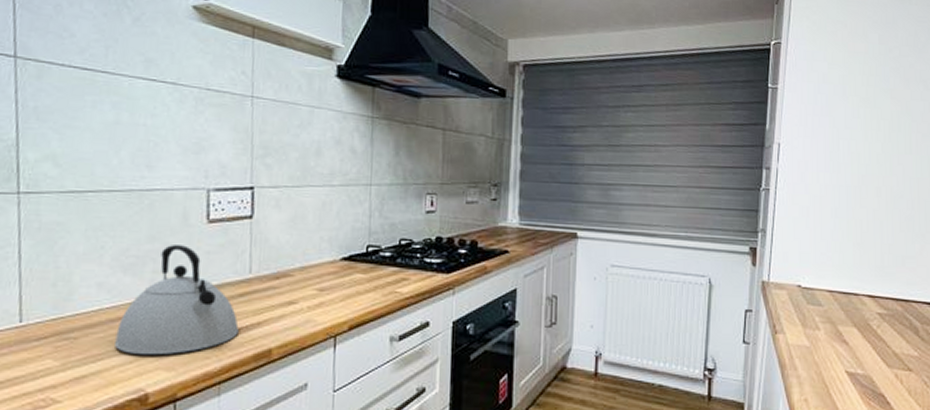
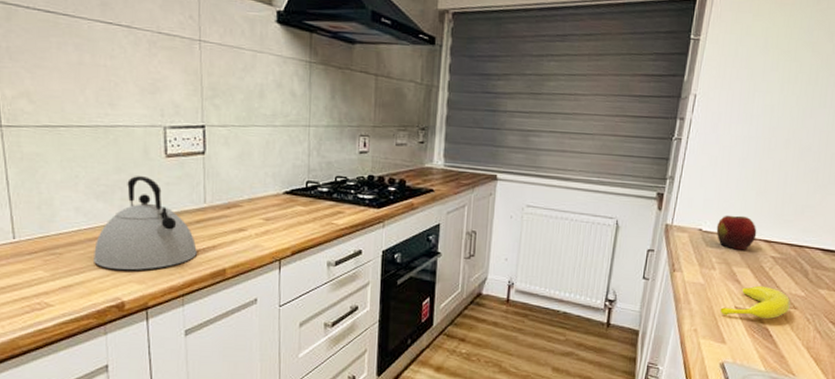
apple: none [816,269,859,307] -> present [716,215,757,250]
banana: none [830,346,905,383] -> present [720,285,791,319]

